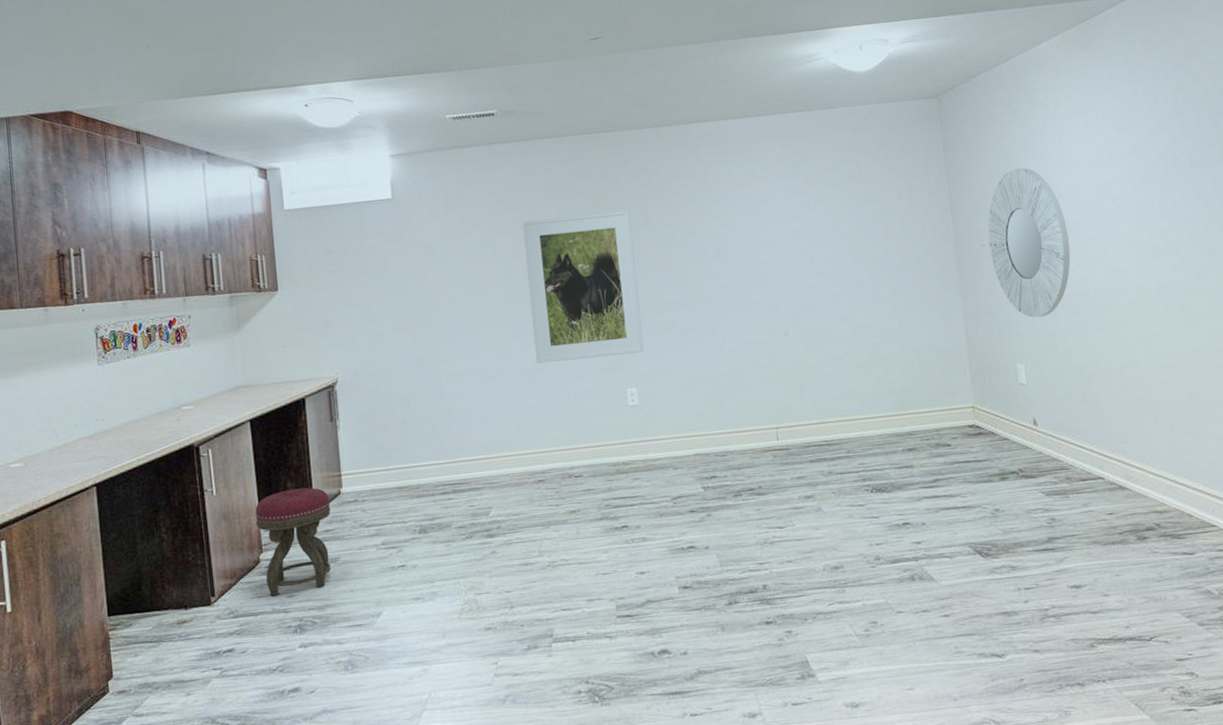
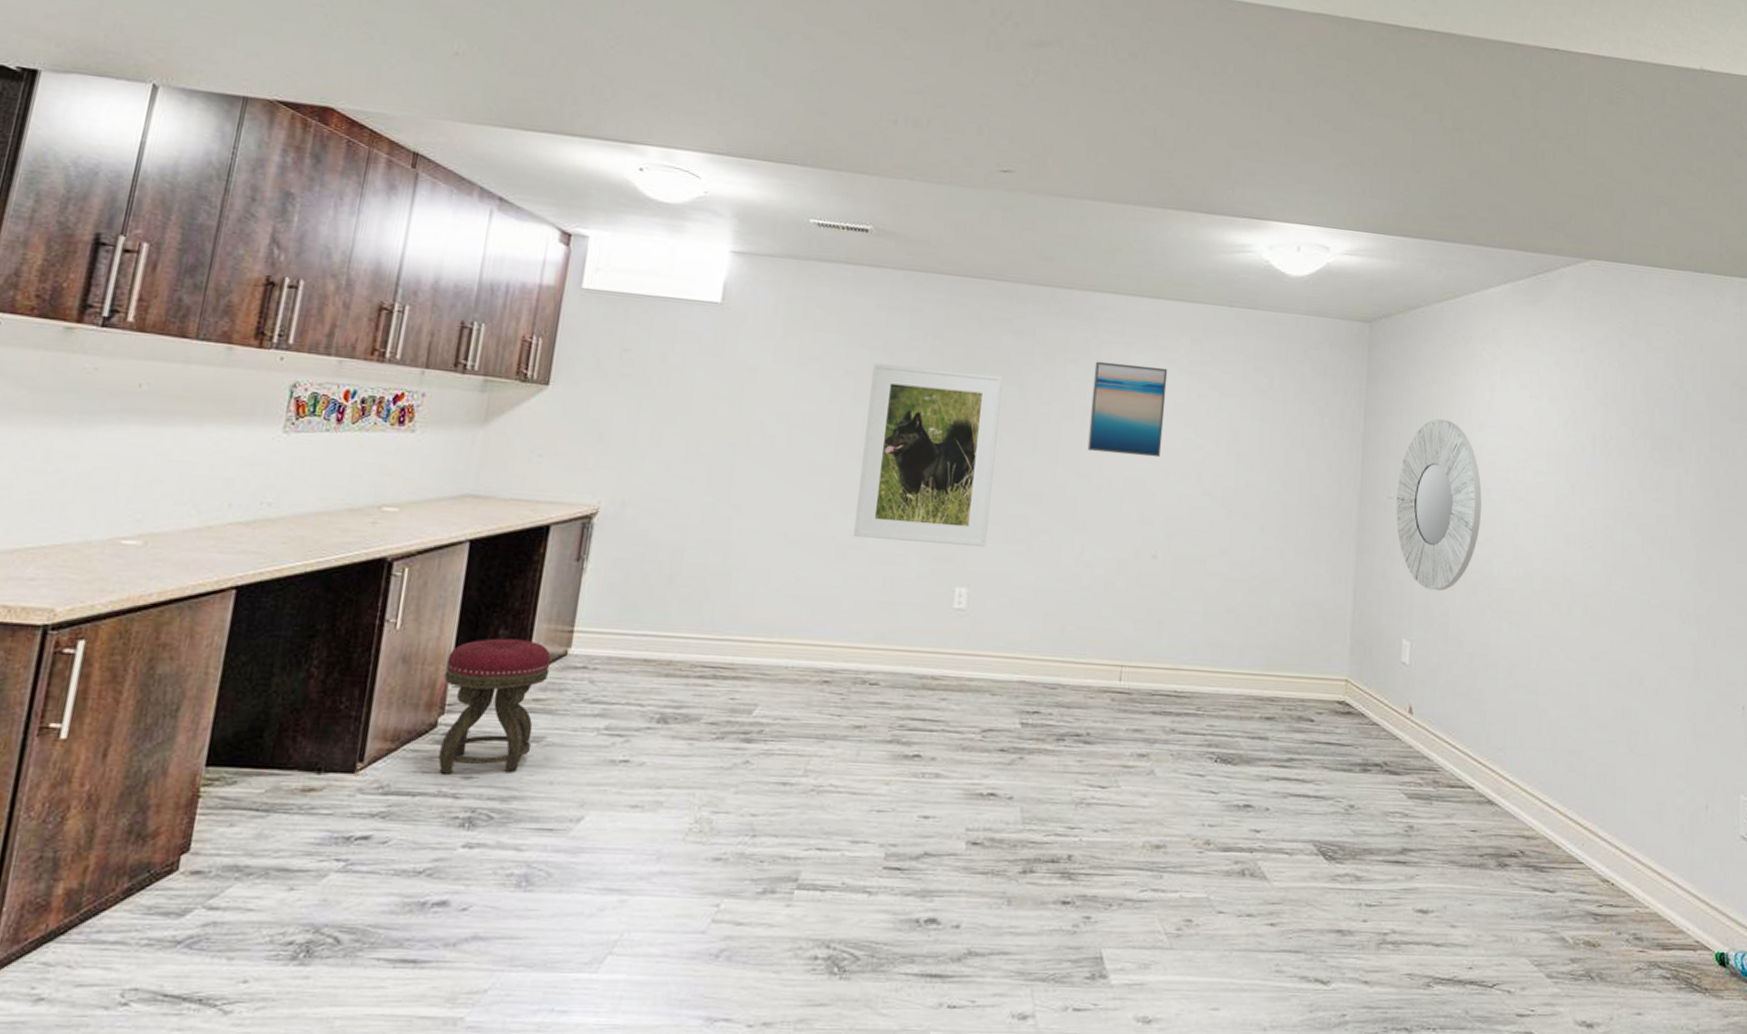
wall art: none [703,175,775,258] -> present [1087,361,1168,458]

